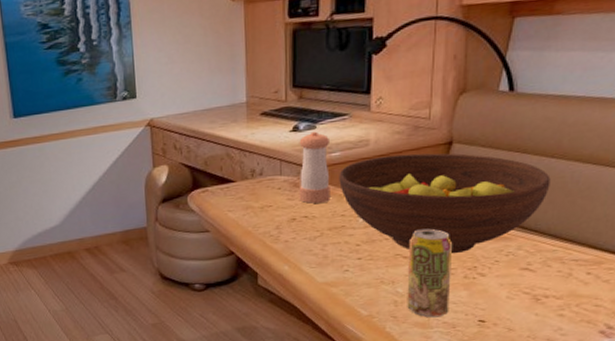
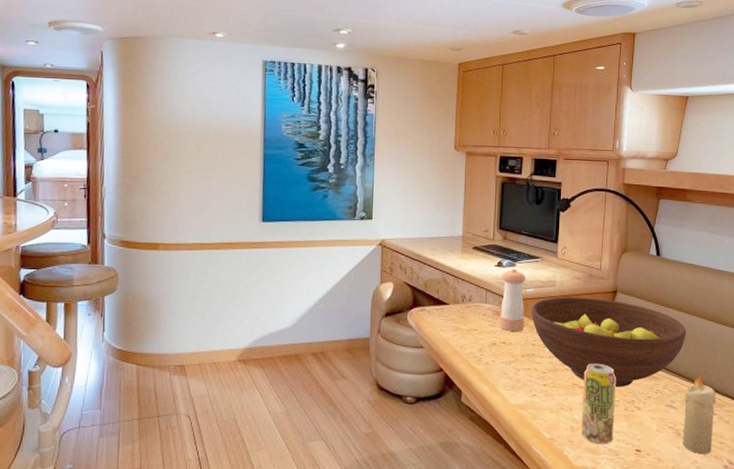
candle: none [542,230,593,321] -> present [683,376,717,455]

